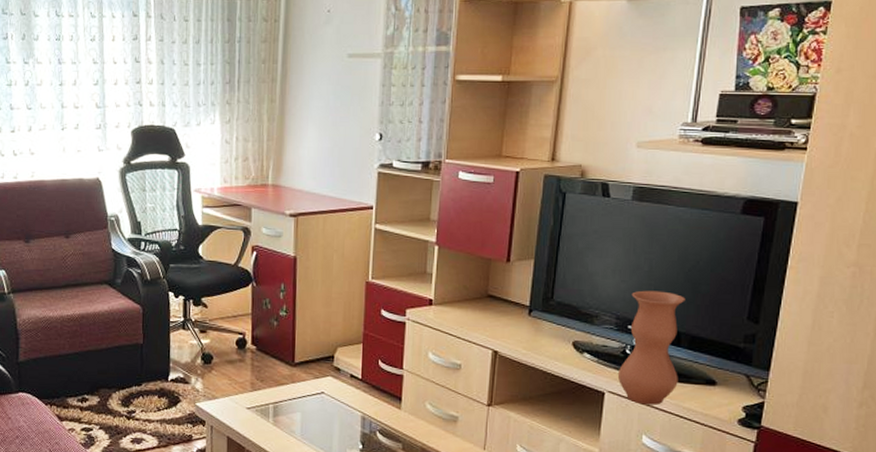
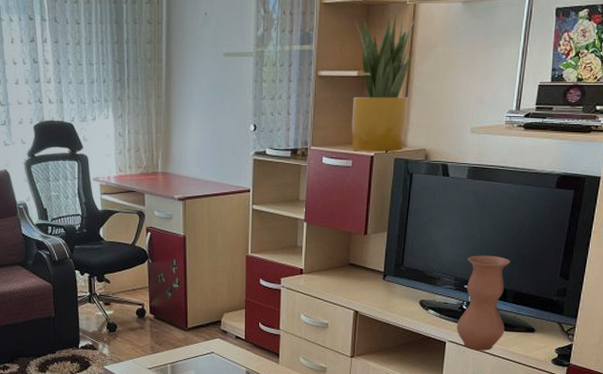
planter: none [493,13,571,167] -> present [351,14,415,152]

